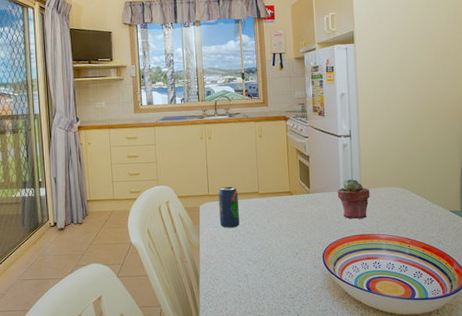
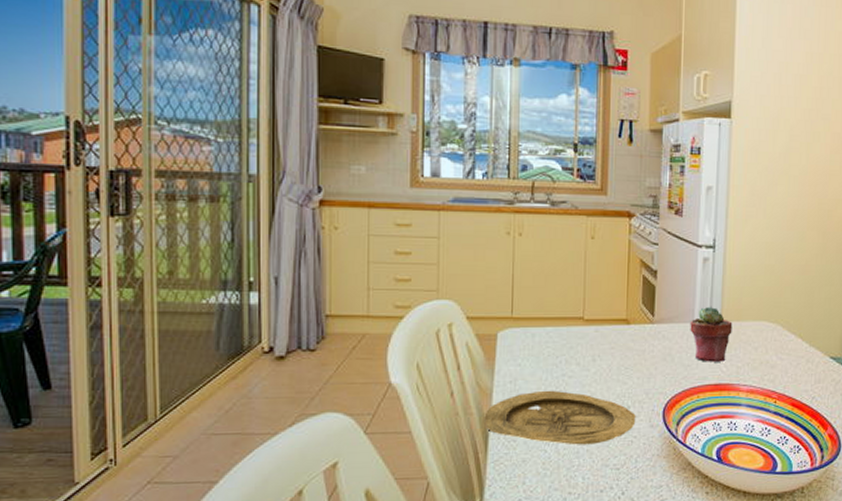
plate: none [195,243,303,282] -> present [484,390,636,445]
beverage can: present [218,186,240,228] -> none [525,307,554,367]

